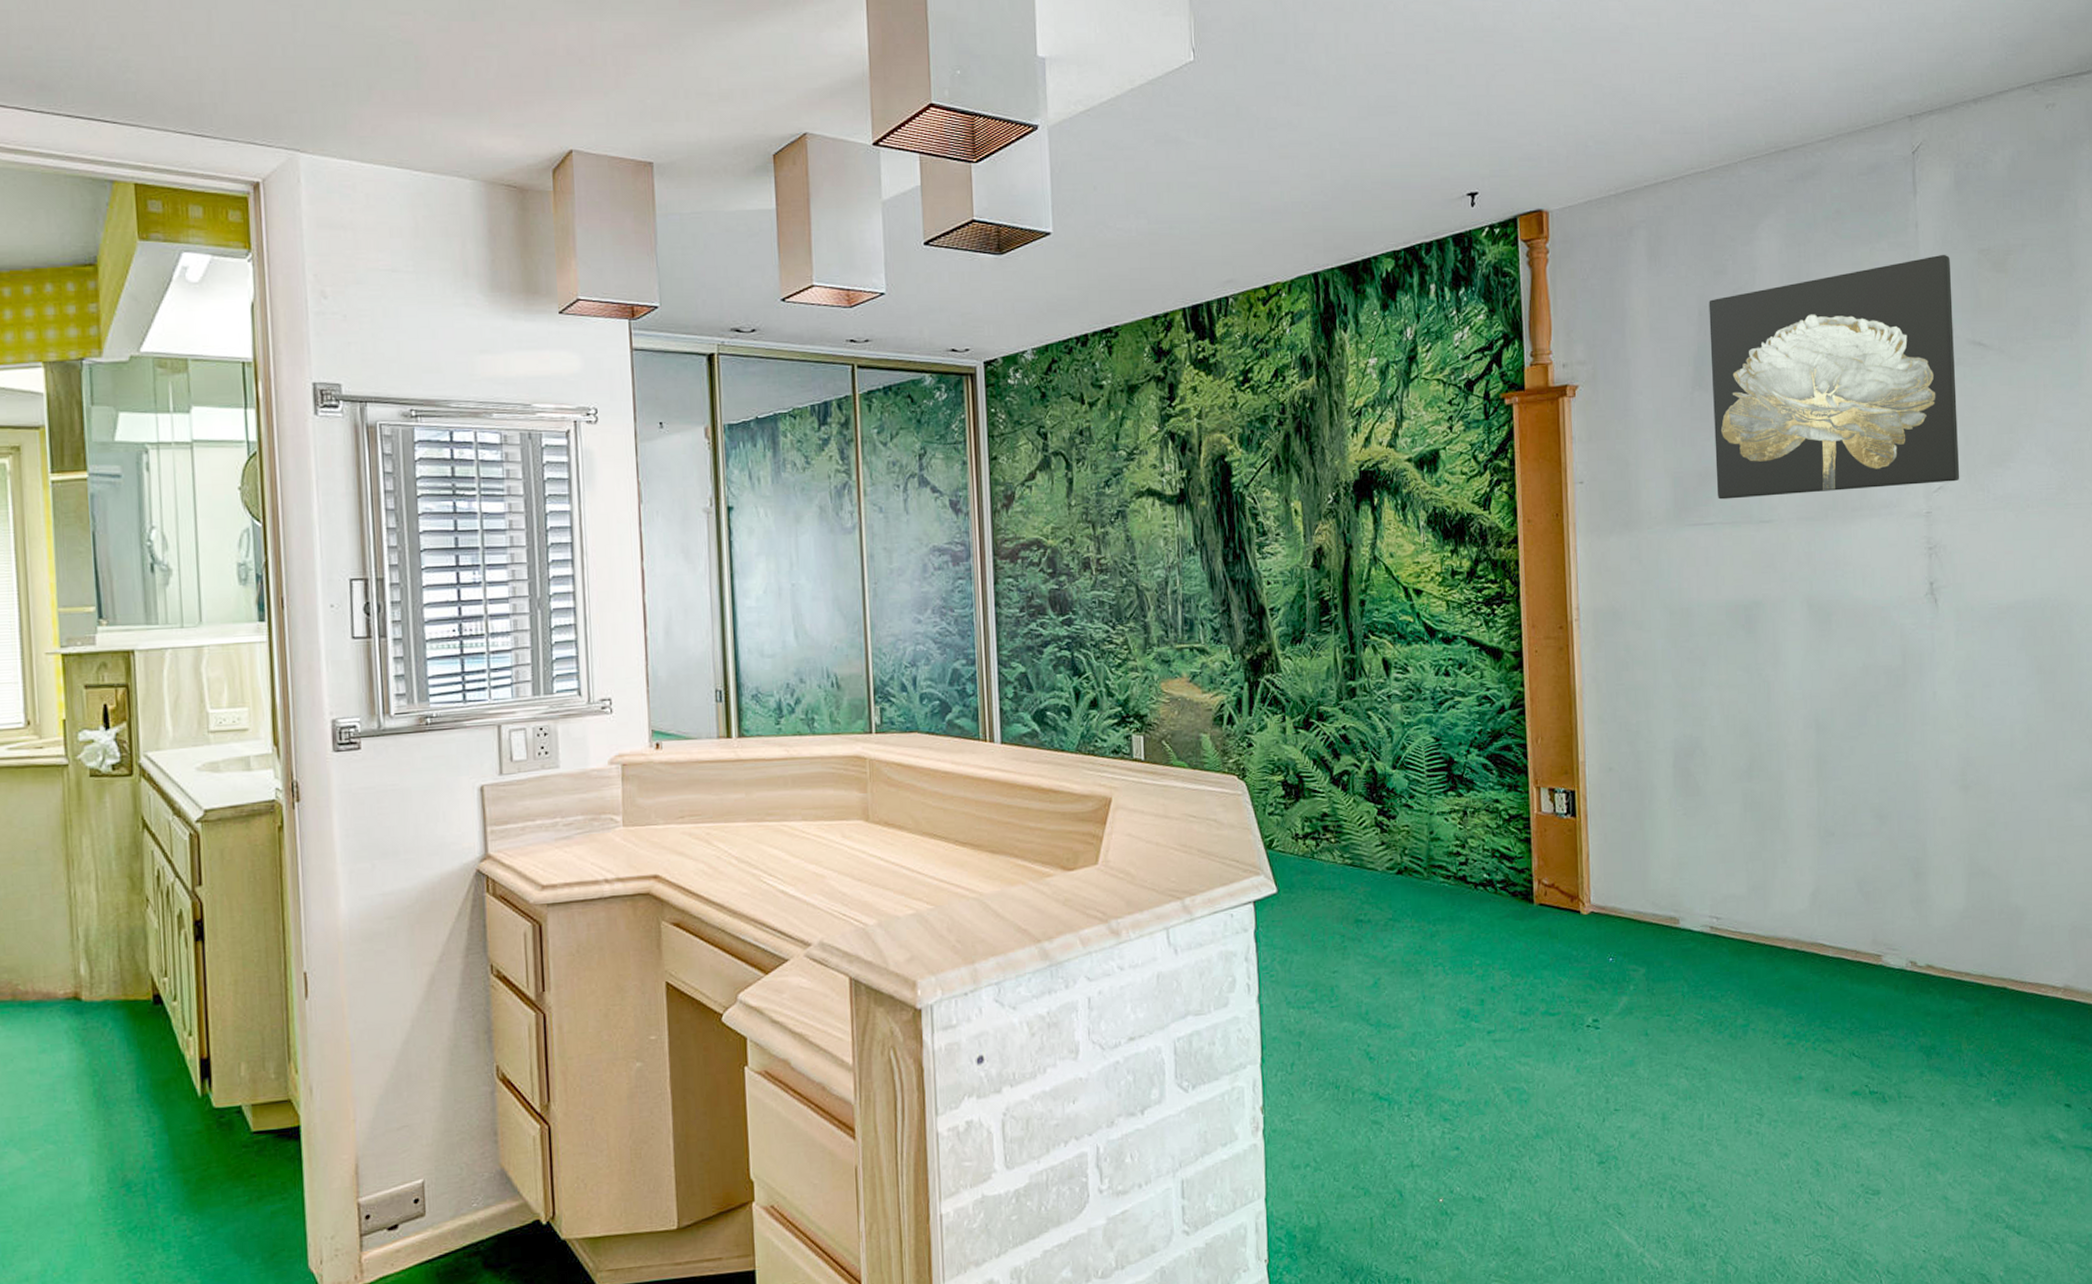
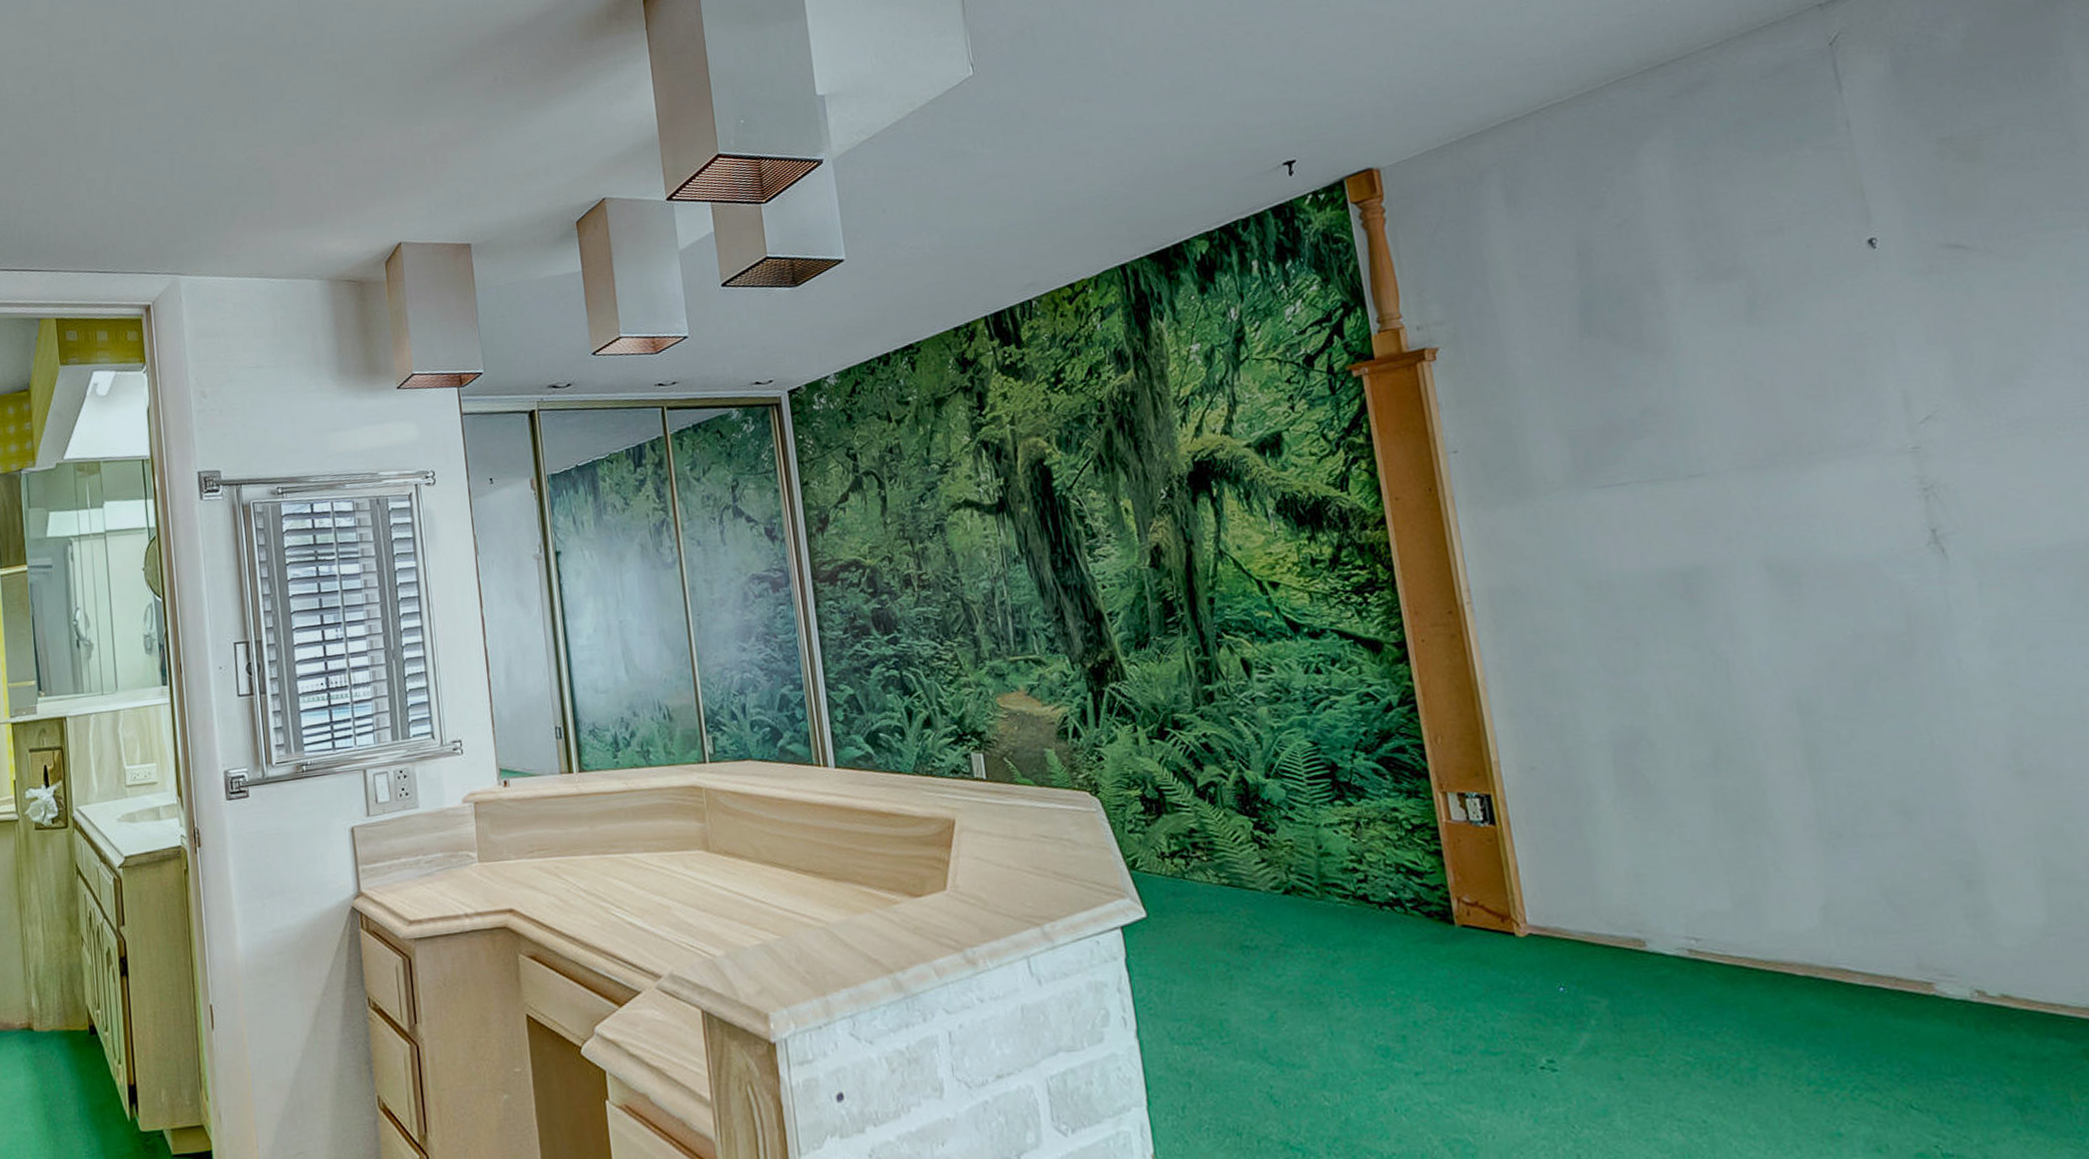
wall art: present [1709,254,1960,500] -> none [1588,150,1954,456]

